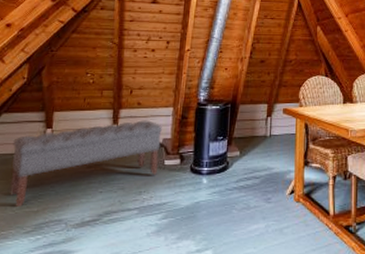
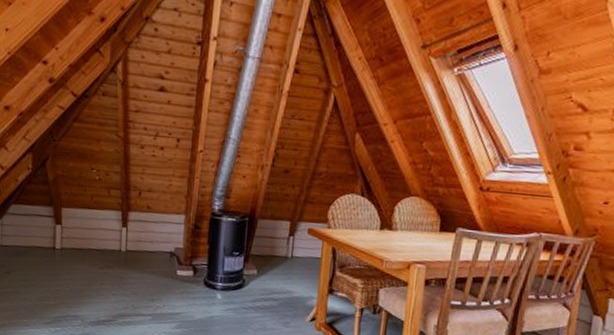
bench: present [9,120,162,207] -> none [25,225,174,299]

